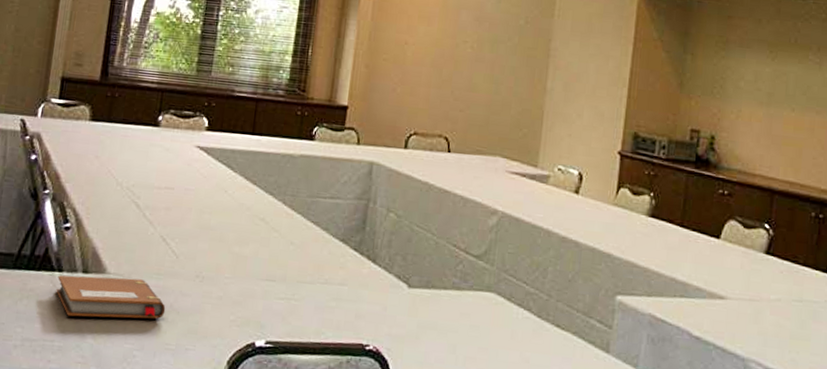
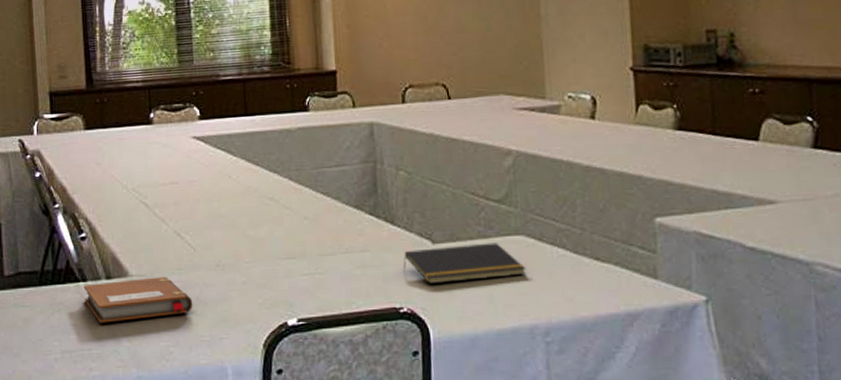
notepad: none [376,290,492,331] -> present [403,242,527,285]

